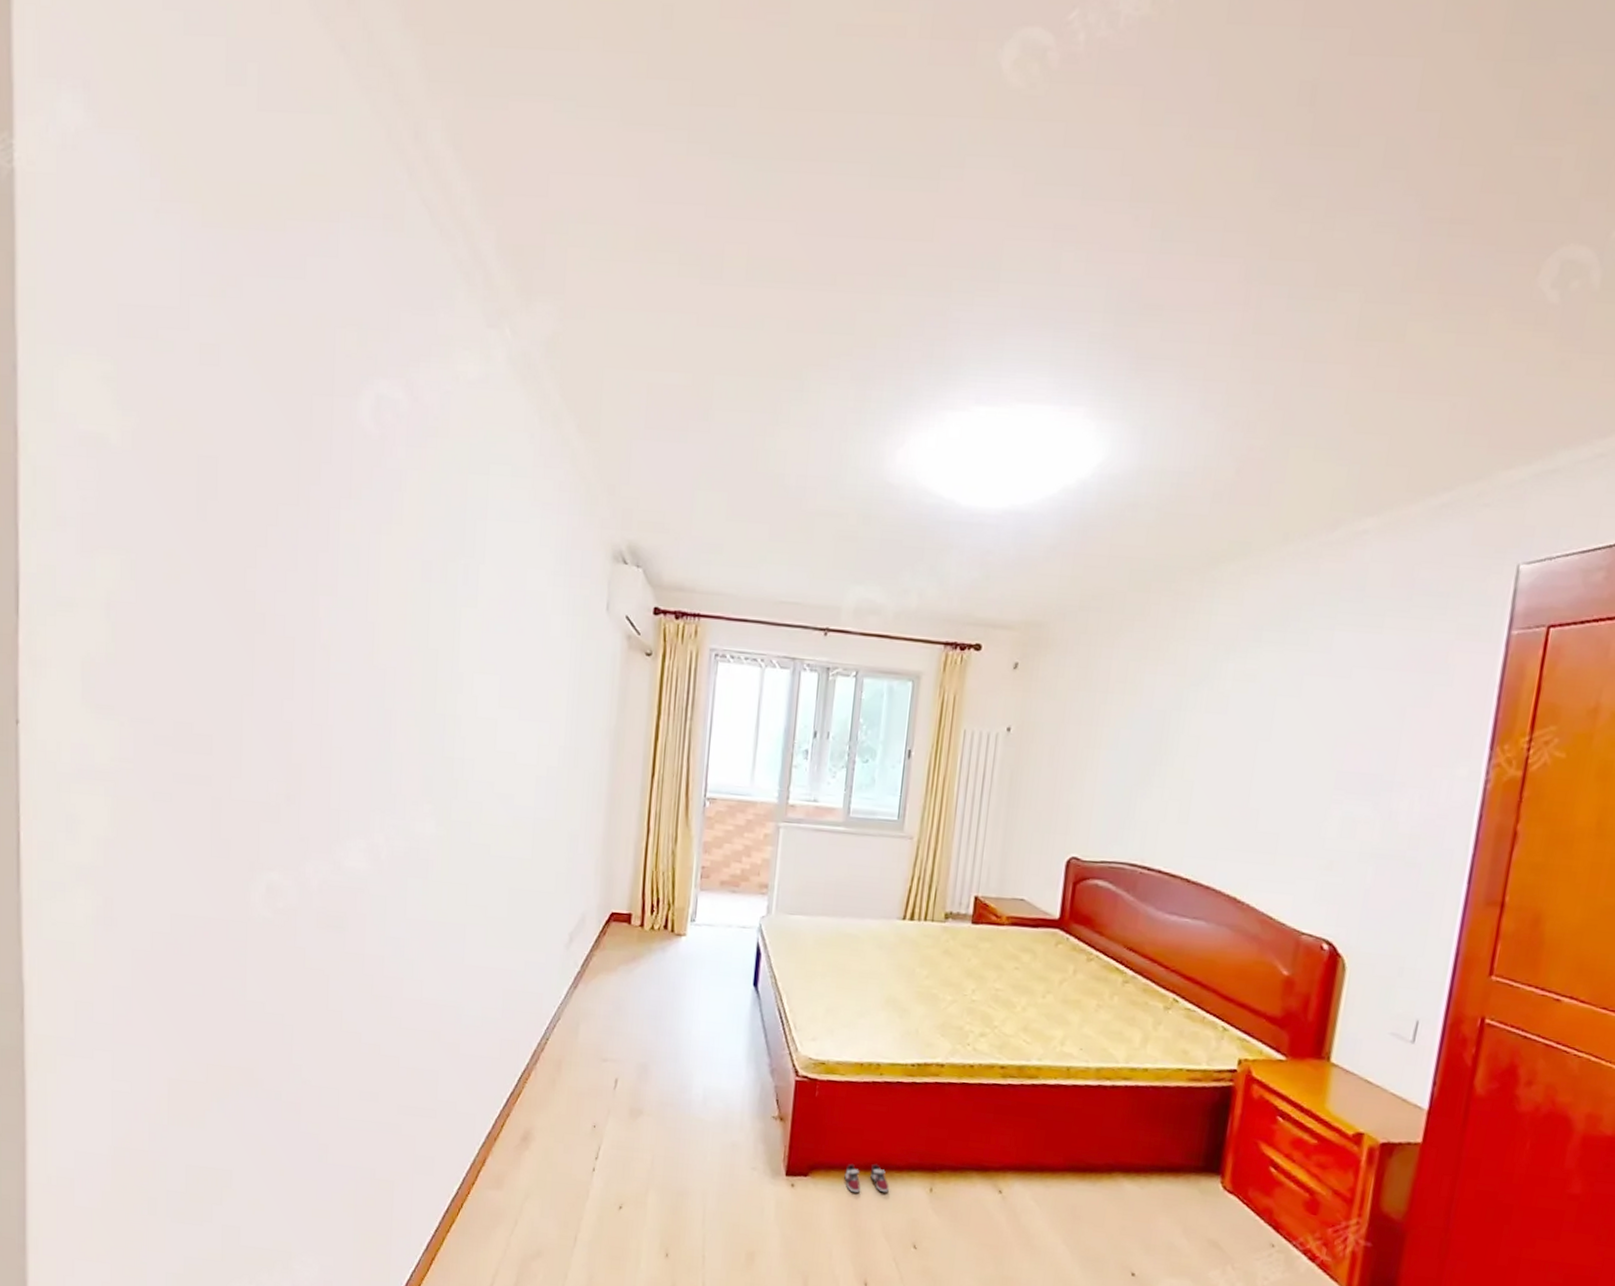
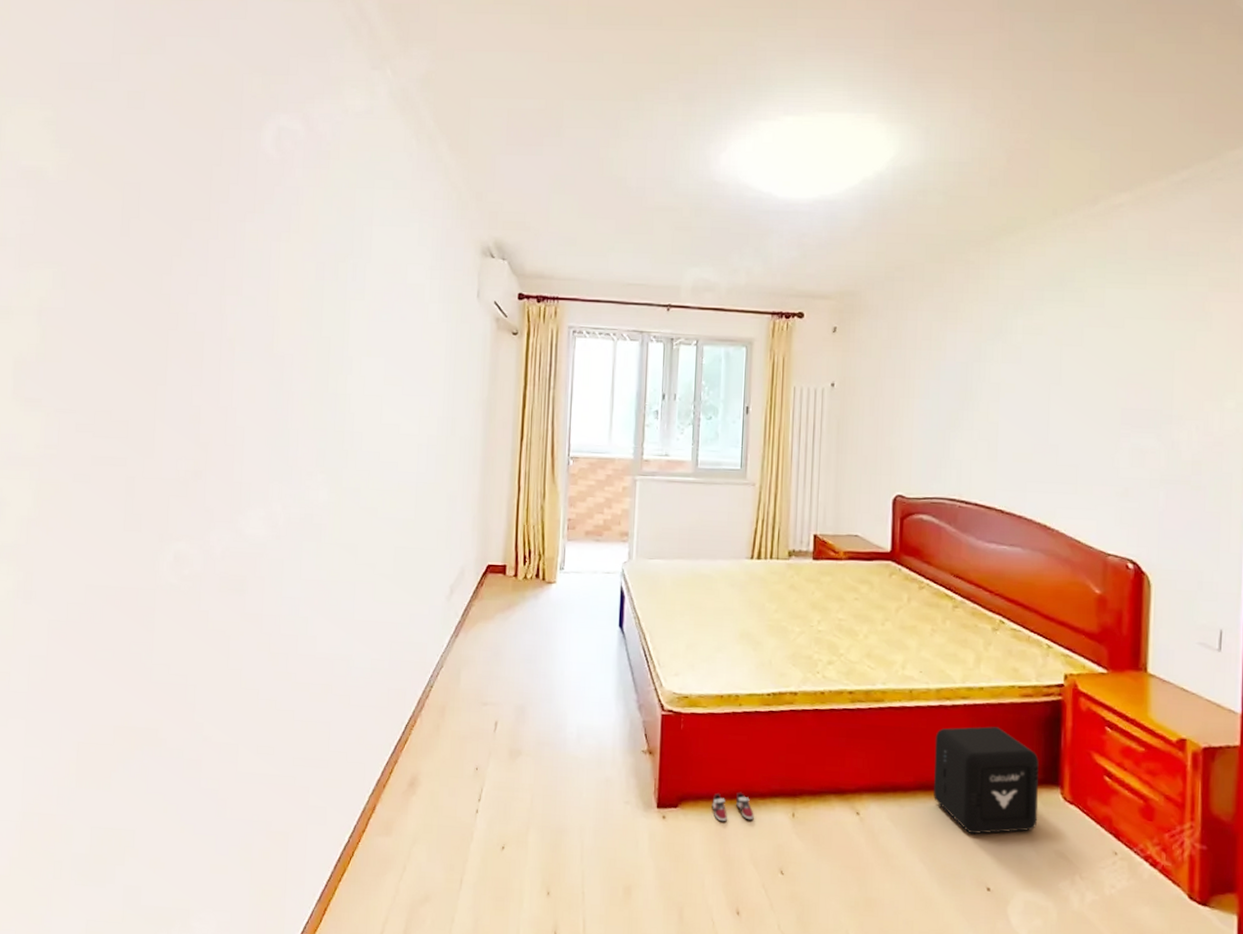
air purifier: none [1083,1109,1202,1219] -> present [933,726,1040,835]

